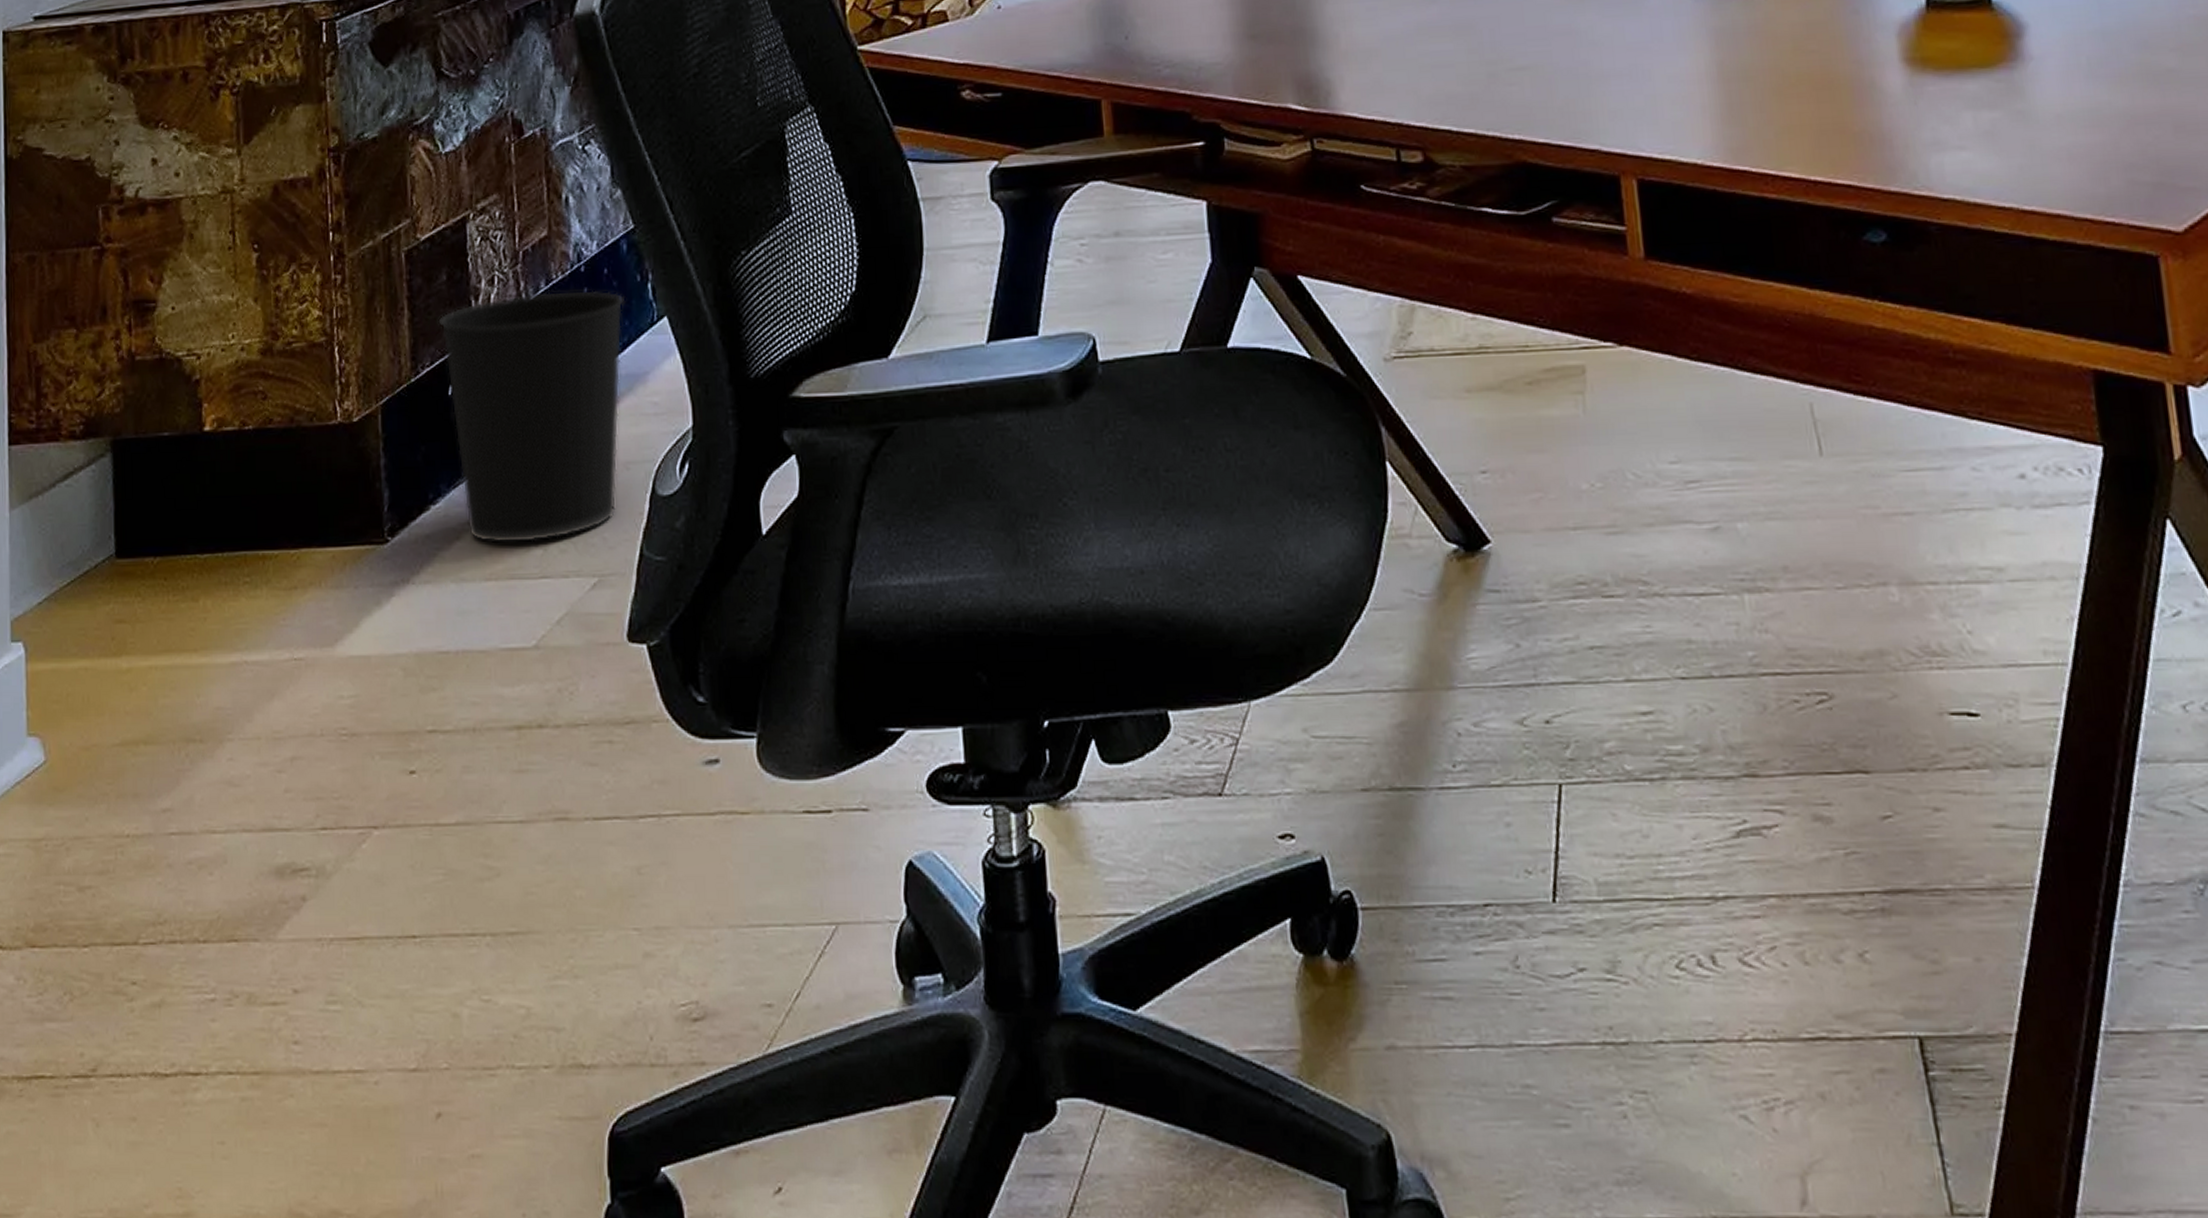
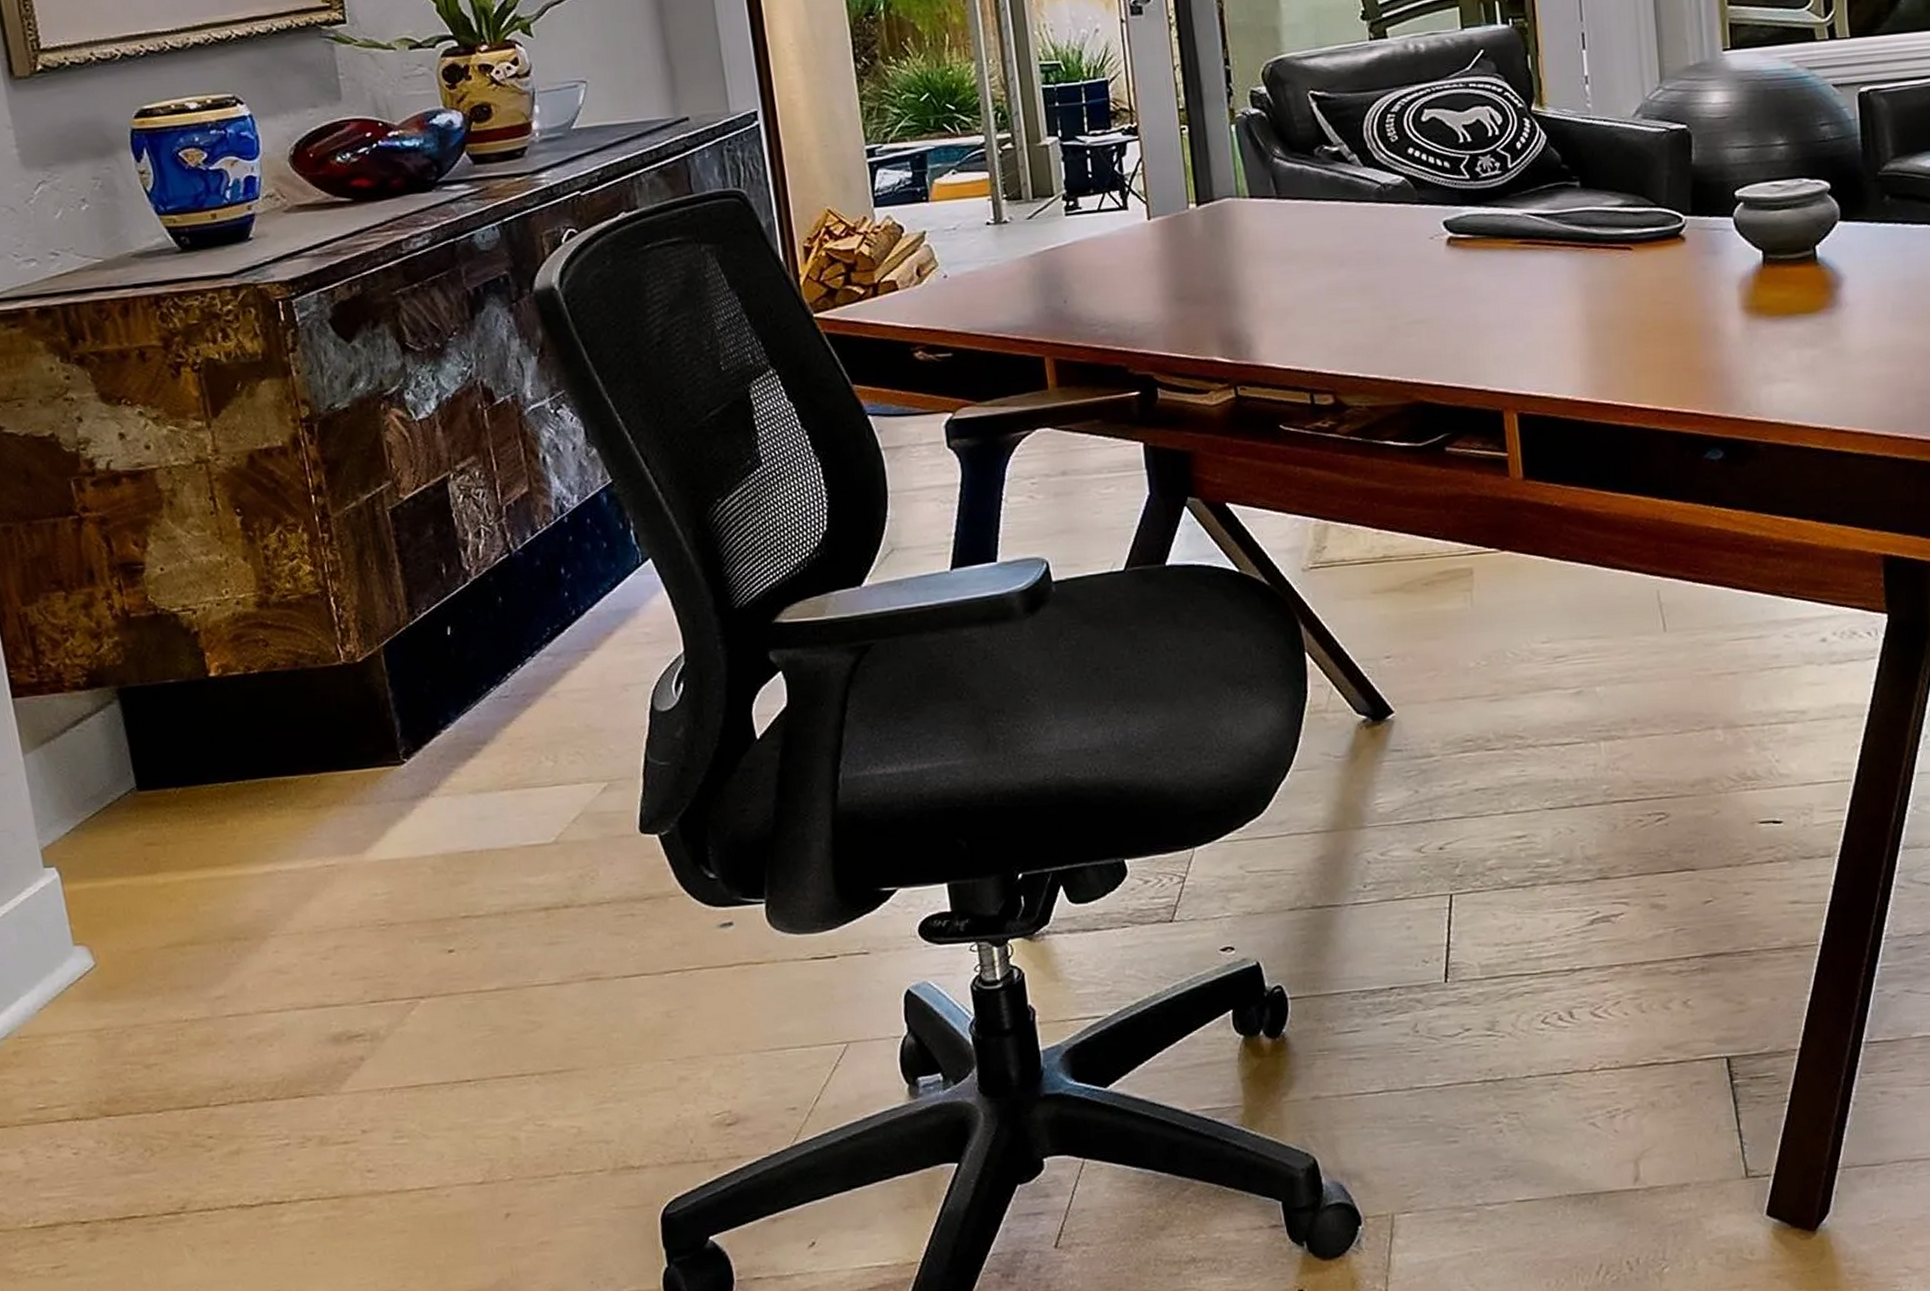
wastebasket: present [438,289,624,544] -> none [429,538,619,760]

